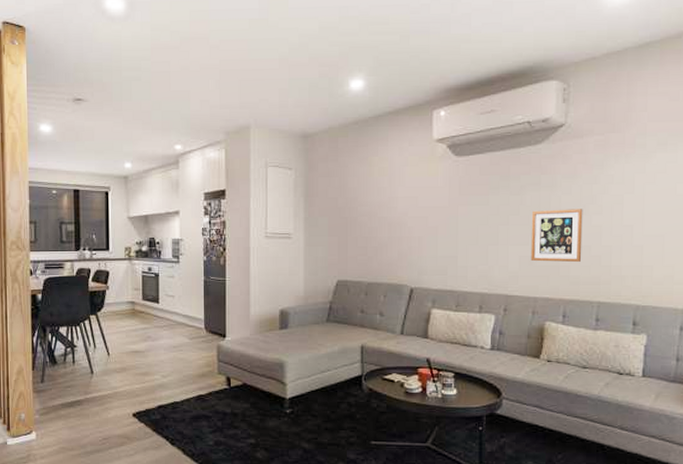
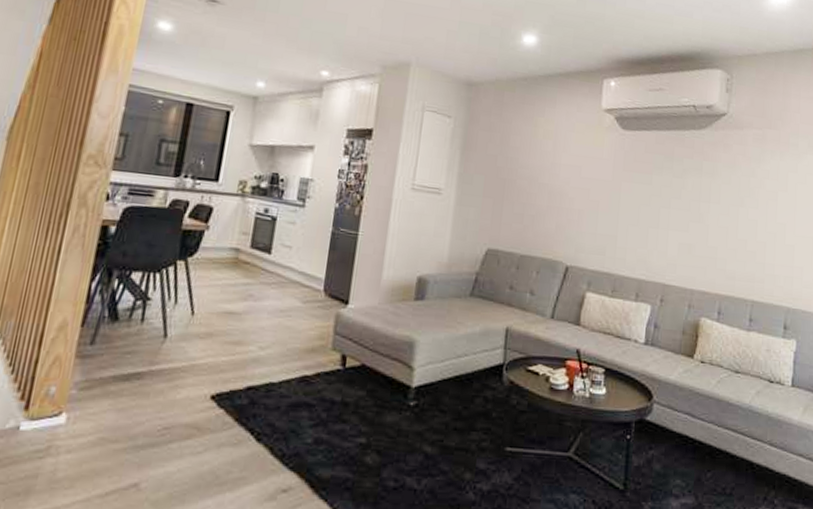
picture frame: present [530,209,583,262] -> none [689,196,741,256]

